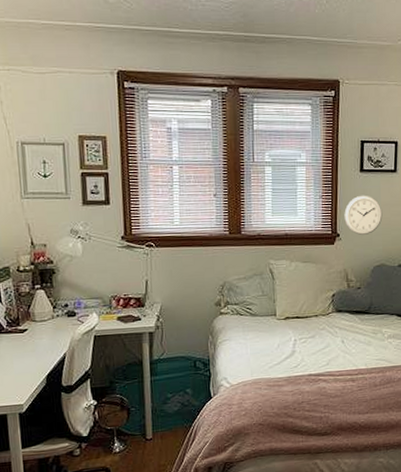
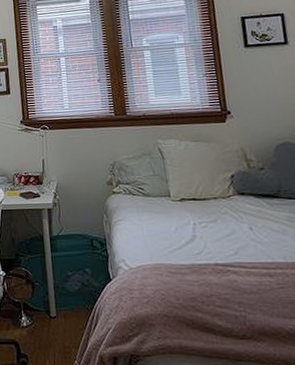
wall clock: present [344,195,383,235] -> none [232,70,279,111]

